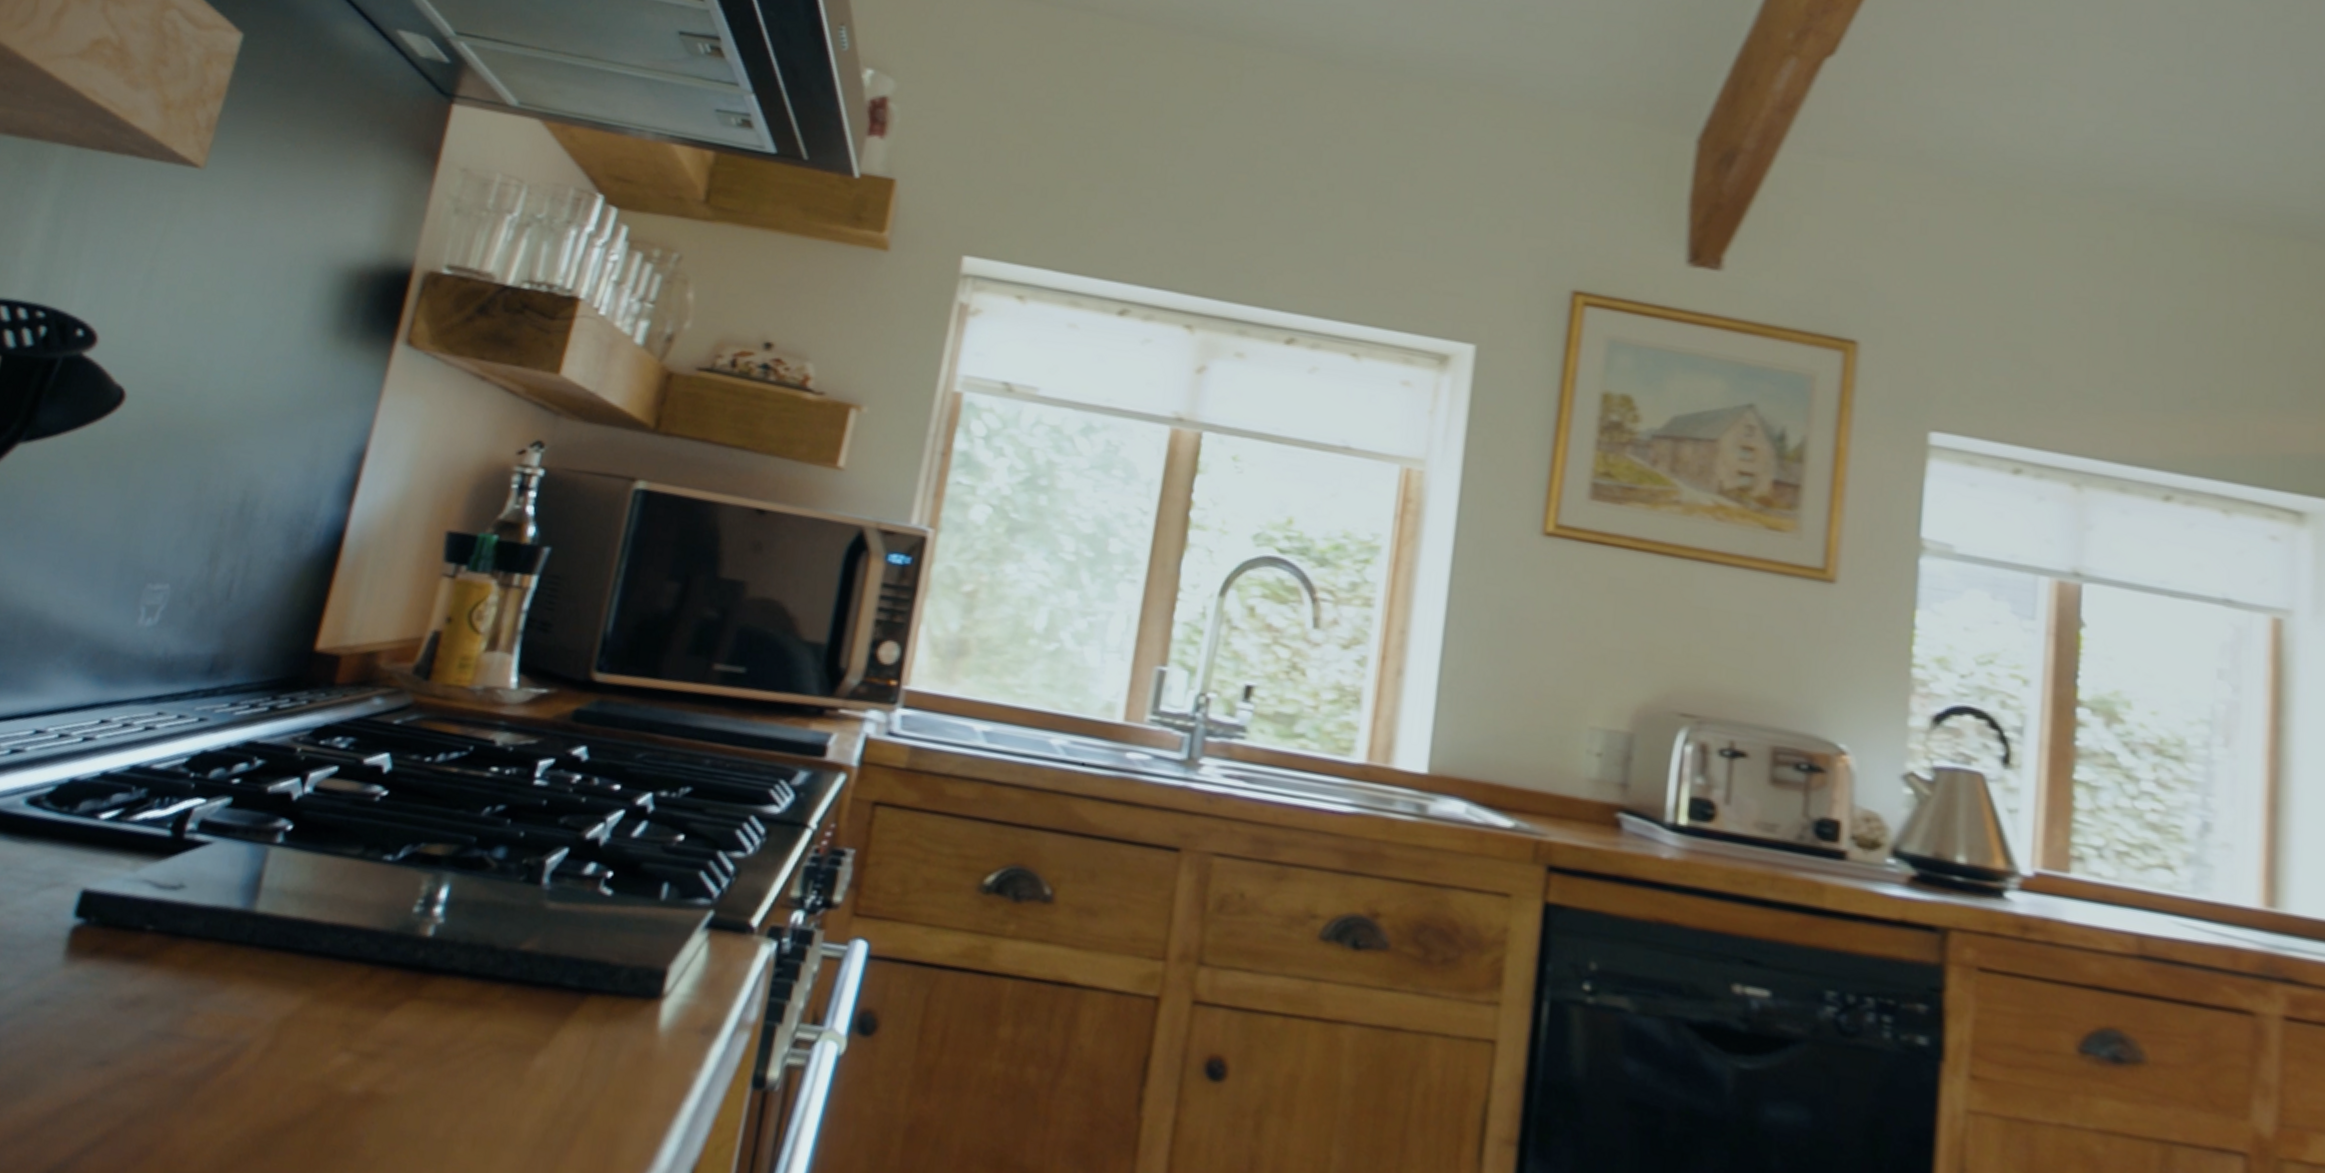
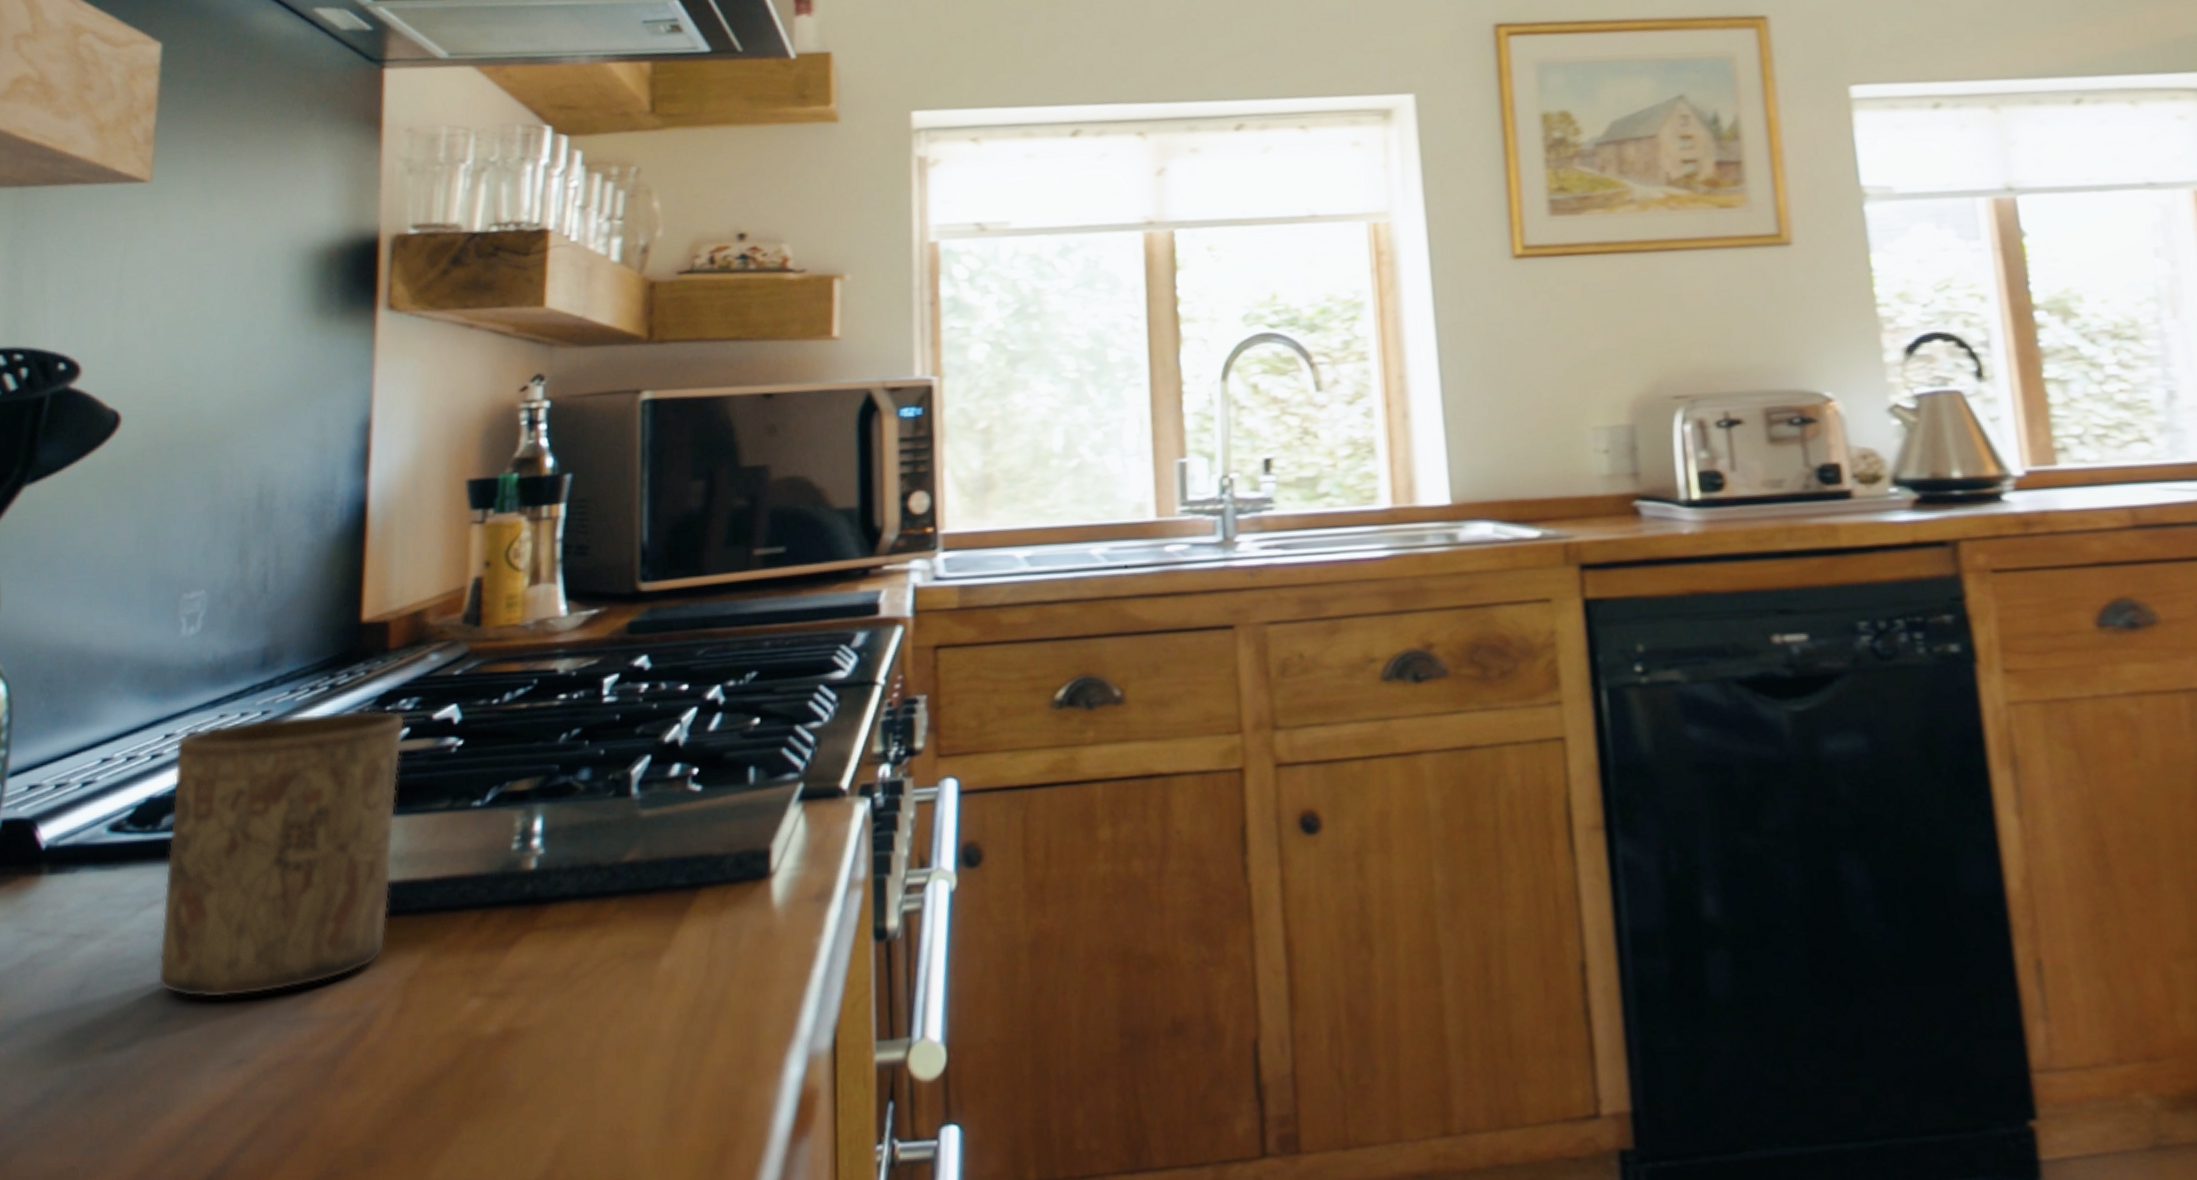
cup: none [41,721,336,1003] -> present [157,709,405,999]

